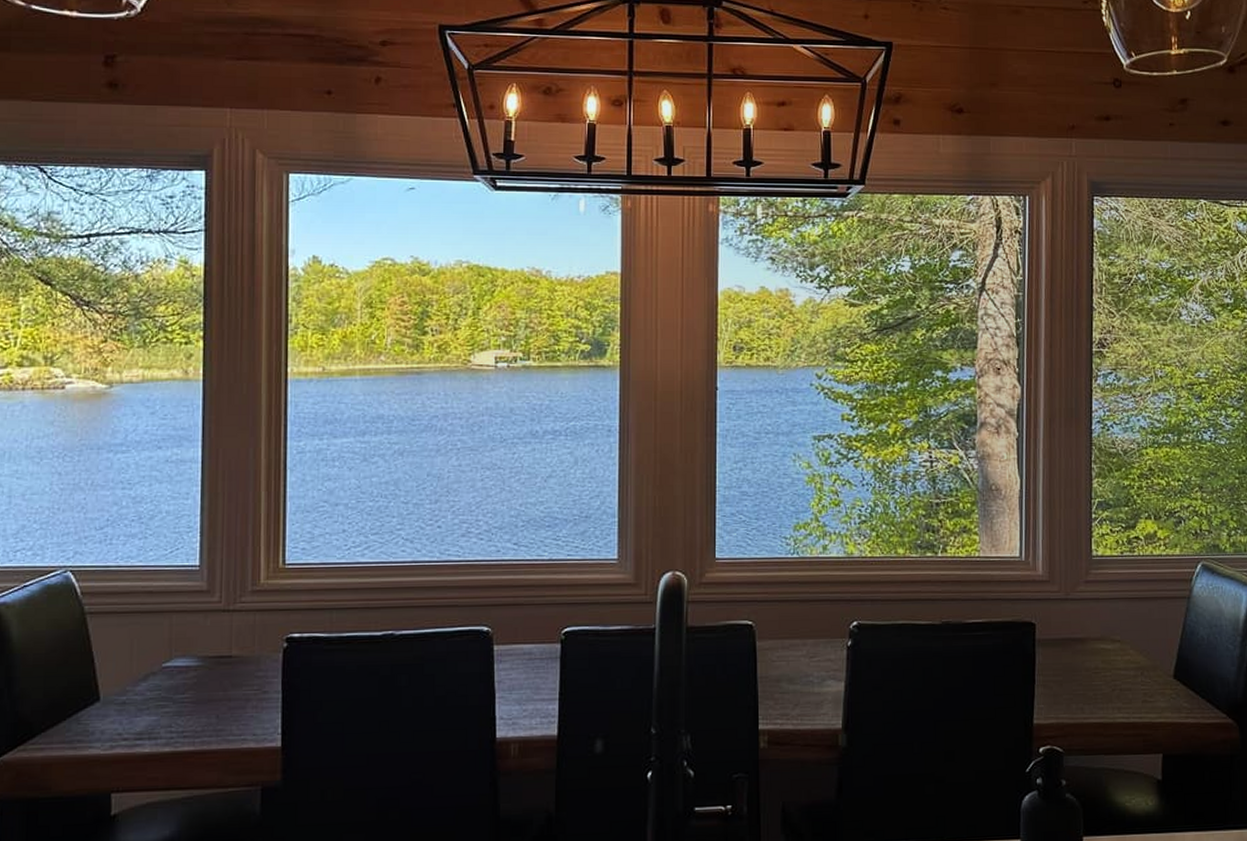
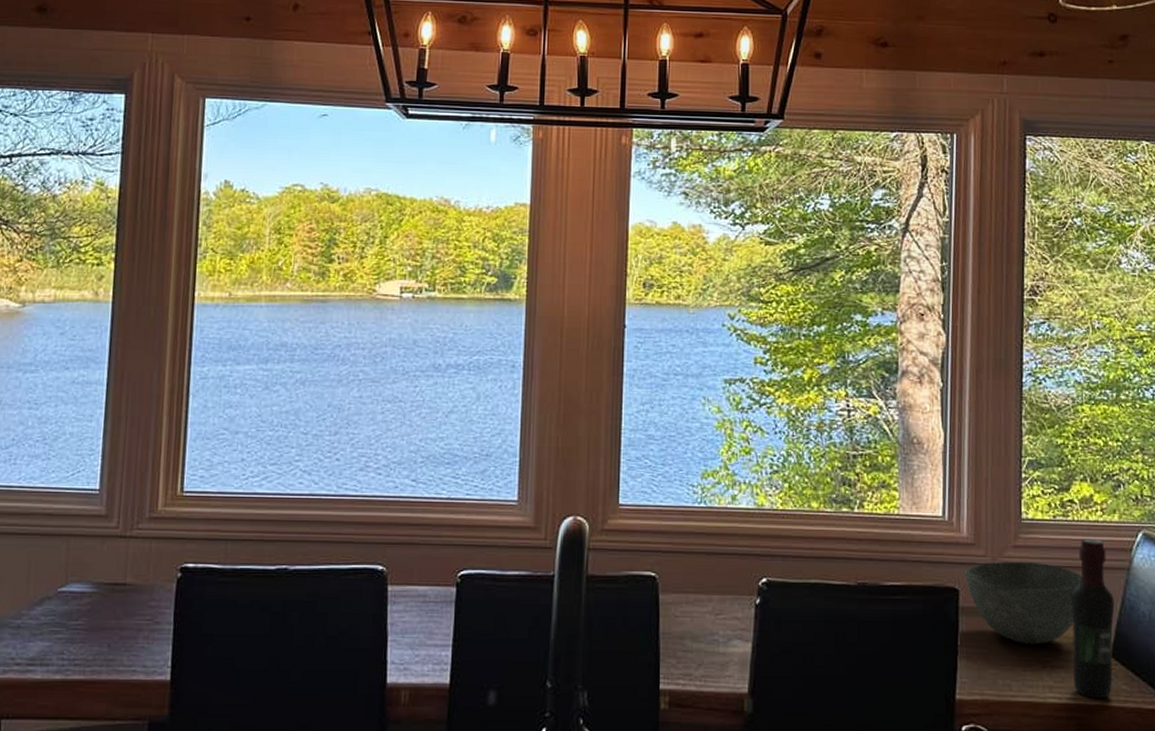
bowl: none [1040,595,1147,671] -> present [964,561,1082,645]
wine bottle: none [1137,571,1177,717] -> present [1070,538,1115,700]

